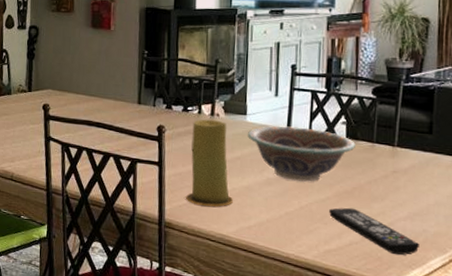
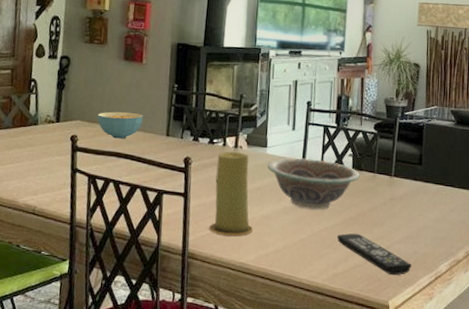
cereal bowl: none [68,80,114,108] -> present [97,111,144,139]

